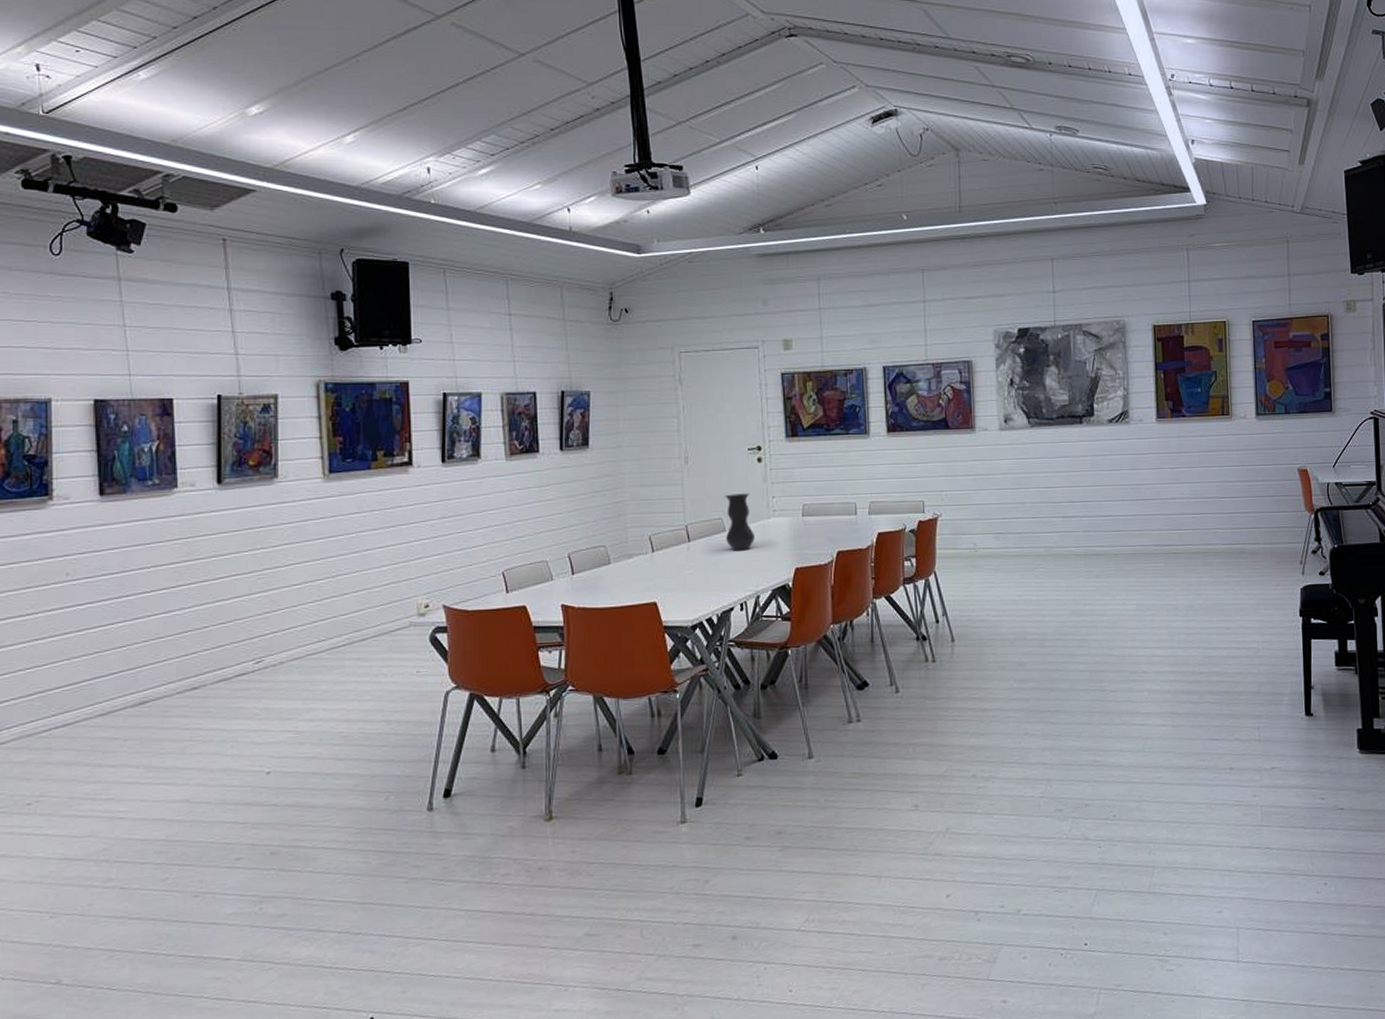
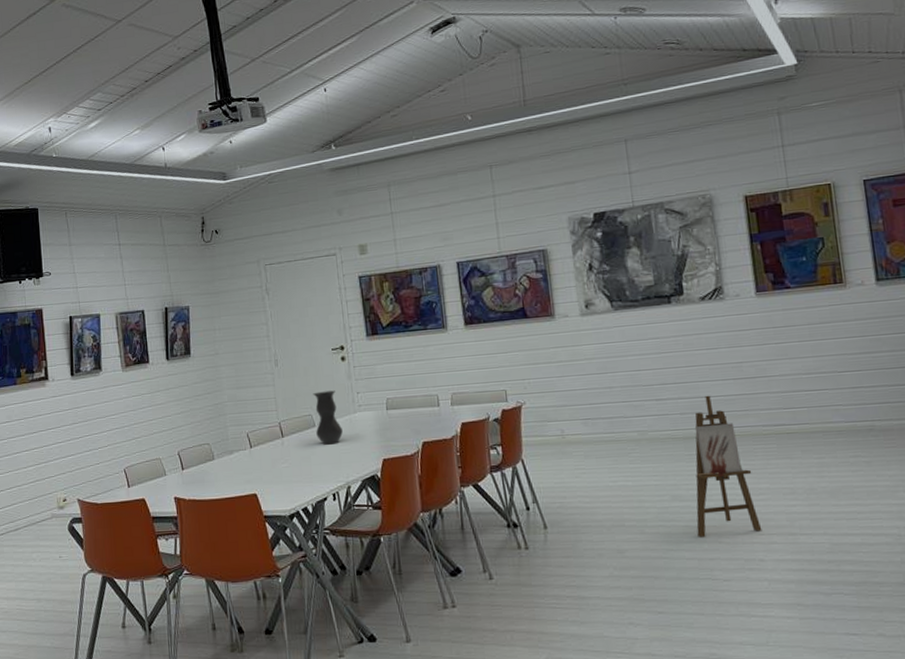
easel: none [1090,514,1147,650] -> present [694,395,762,537]

